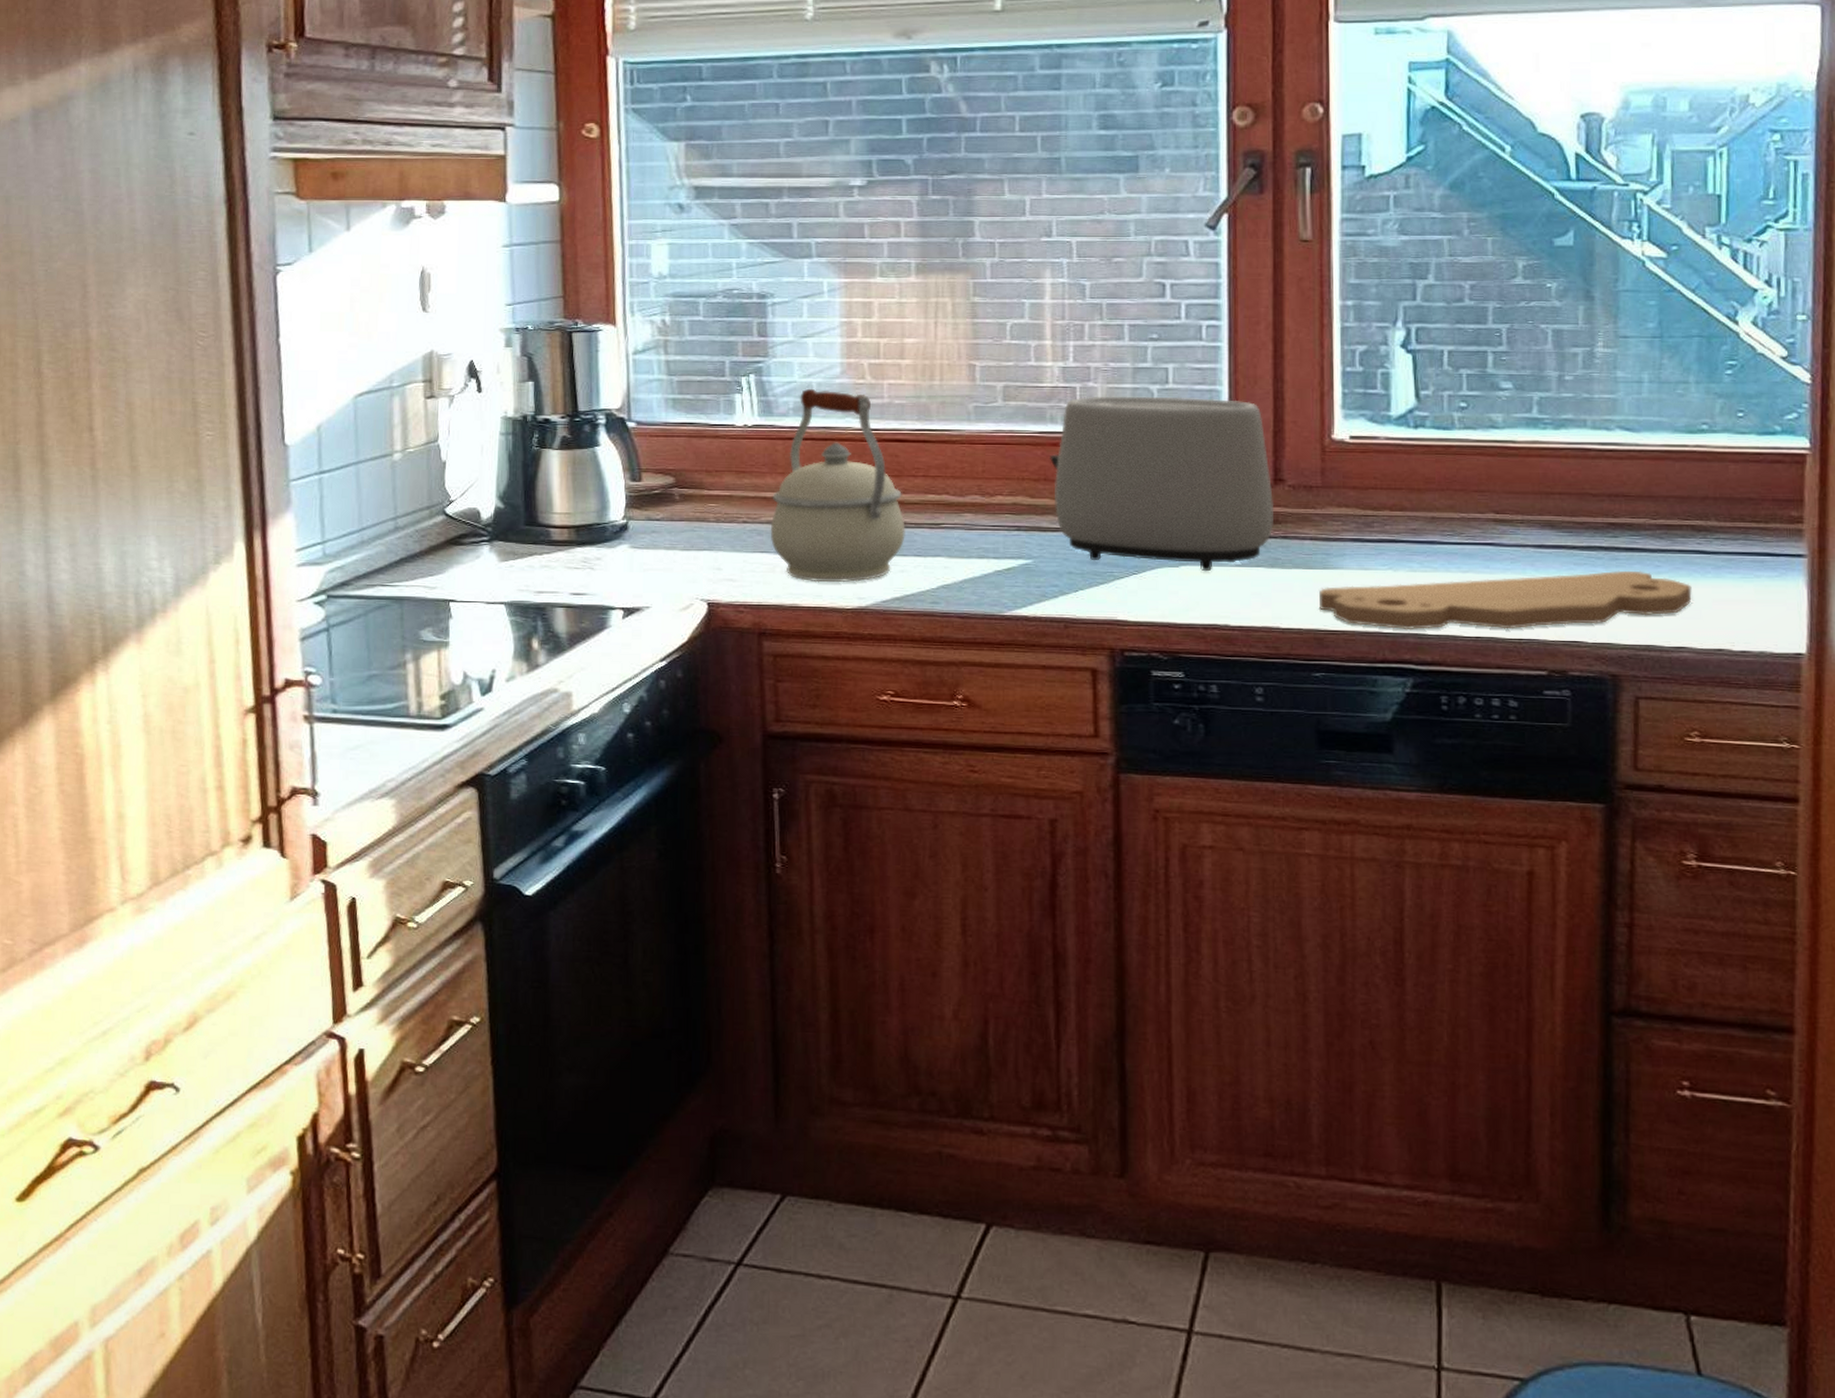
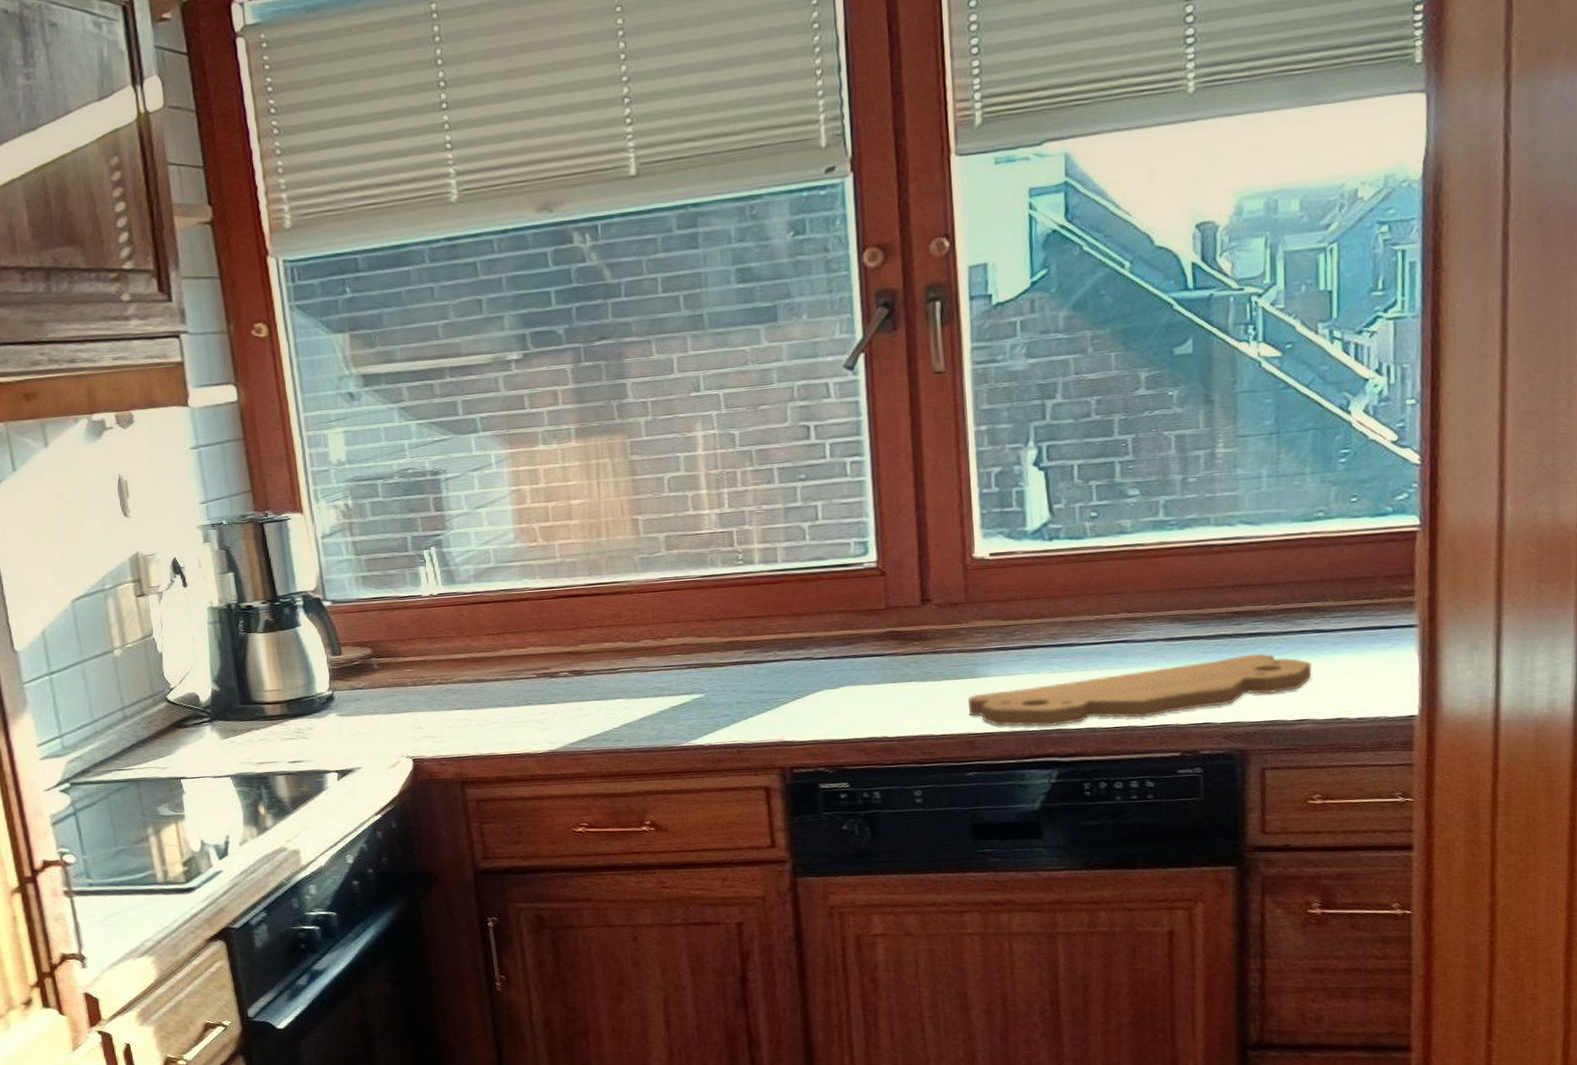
kettle: present [770,388,905,583] -> none [462,555,587,732]
toaster: present [1050,396,1275,572] -> none [713,530,923,691]

